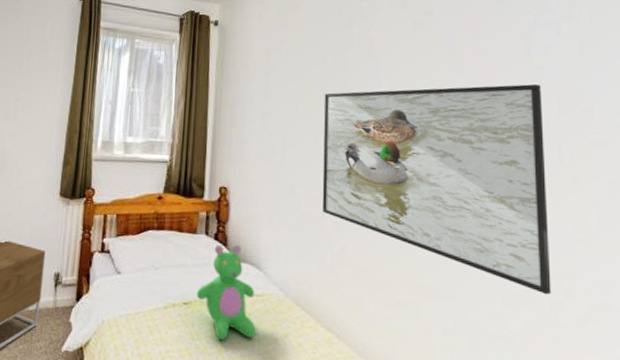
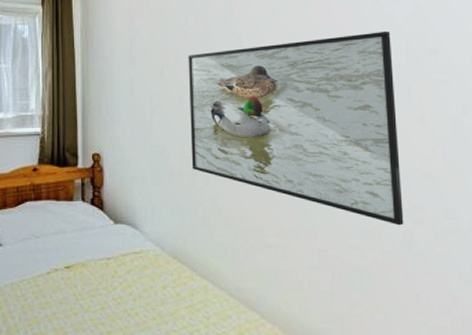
teddy bear: present [196,245,256,341] -> none [77,208,136,298]

